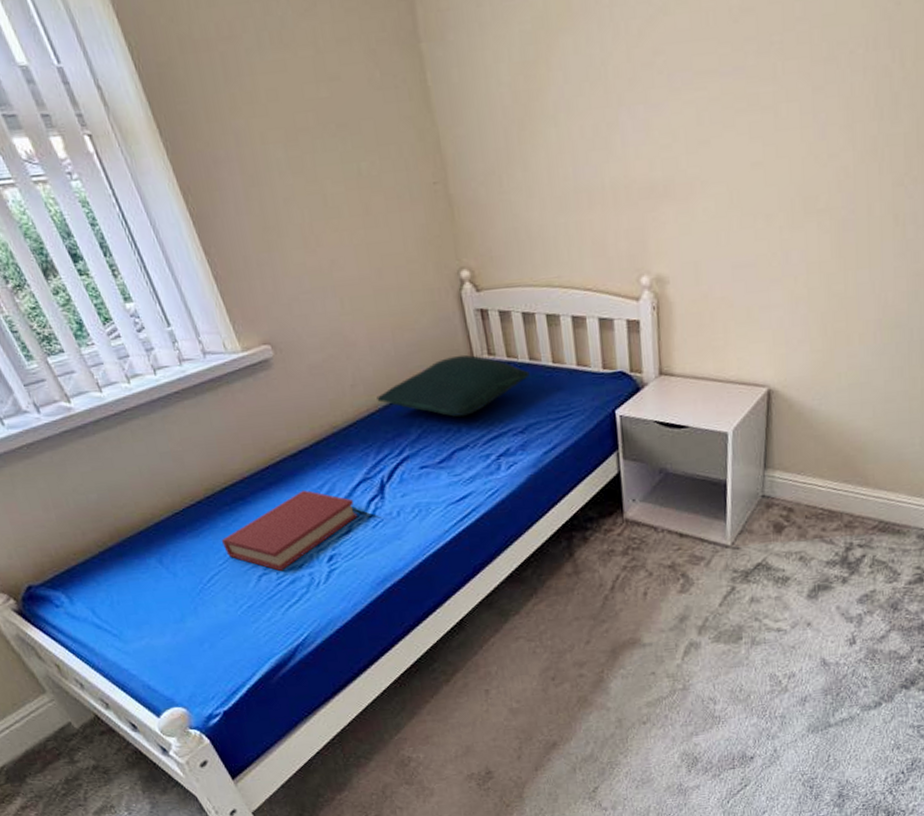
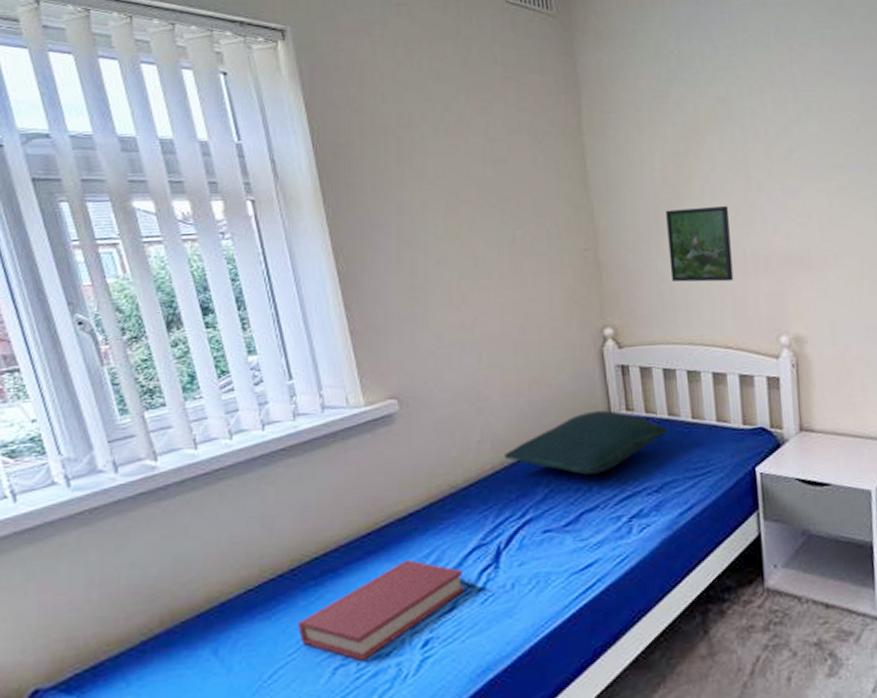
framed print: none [517,127,592,218] -> present [666,206,734,282]

